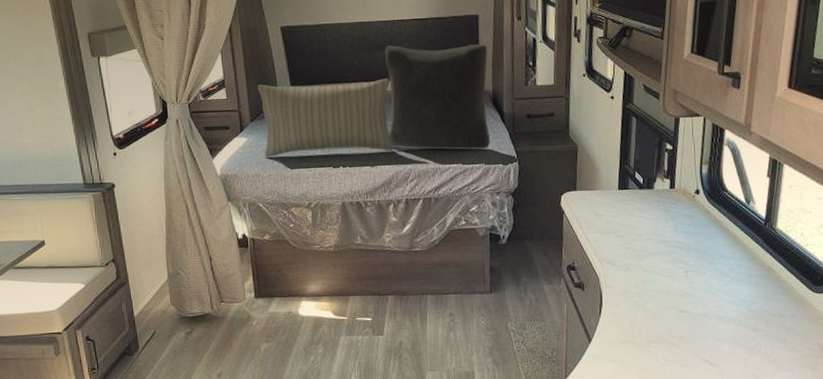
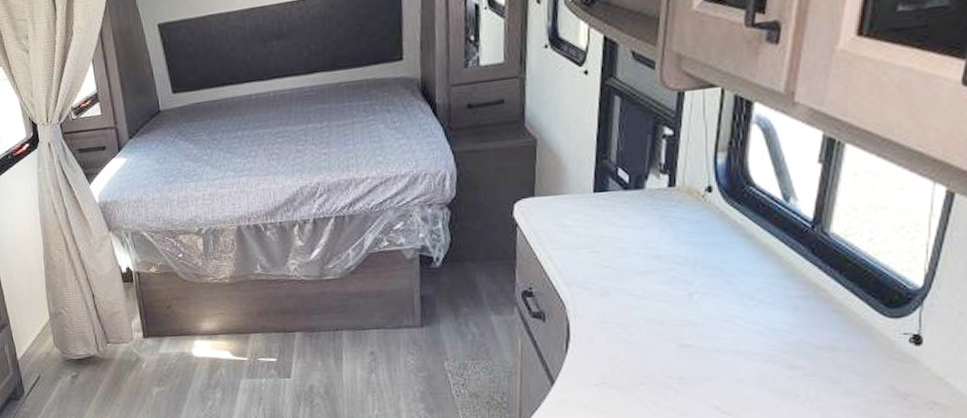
pillow: present [258,78,395,158] -> none [135,73,298,179]
pillow: present [385,44,491,150] -> none [283,19,420,159]

